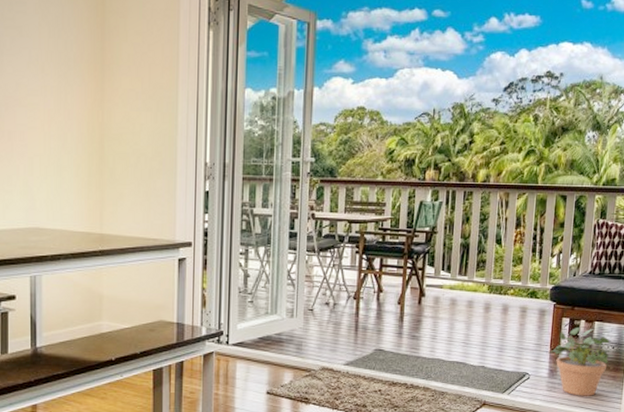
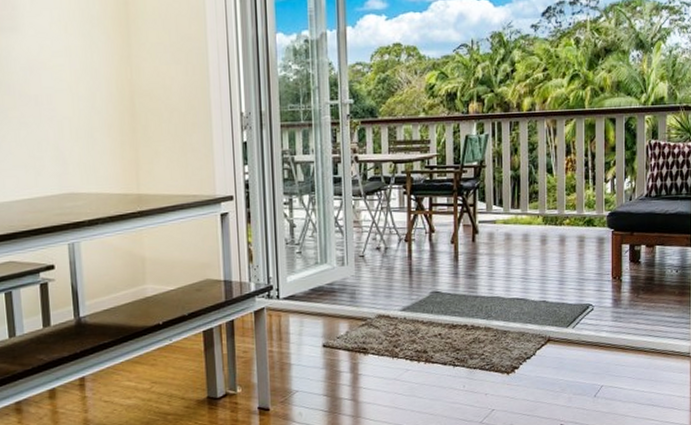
potted plant: present [548,328,613,396] -> none [611,253,678,324]

